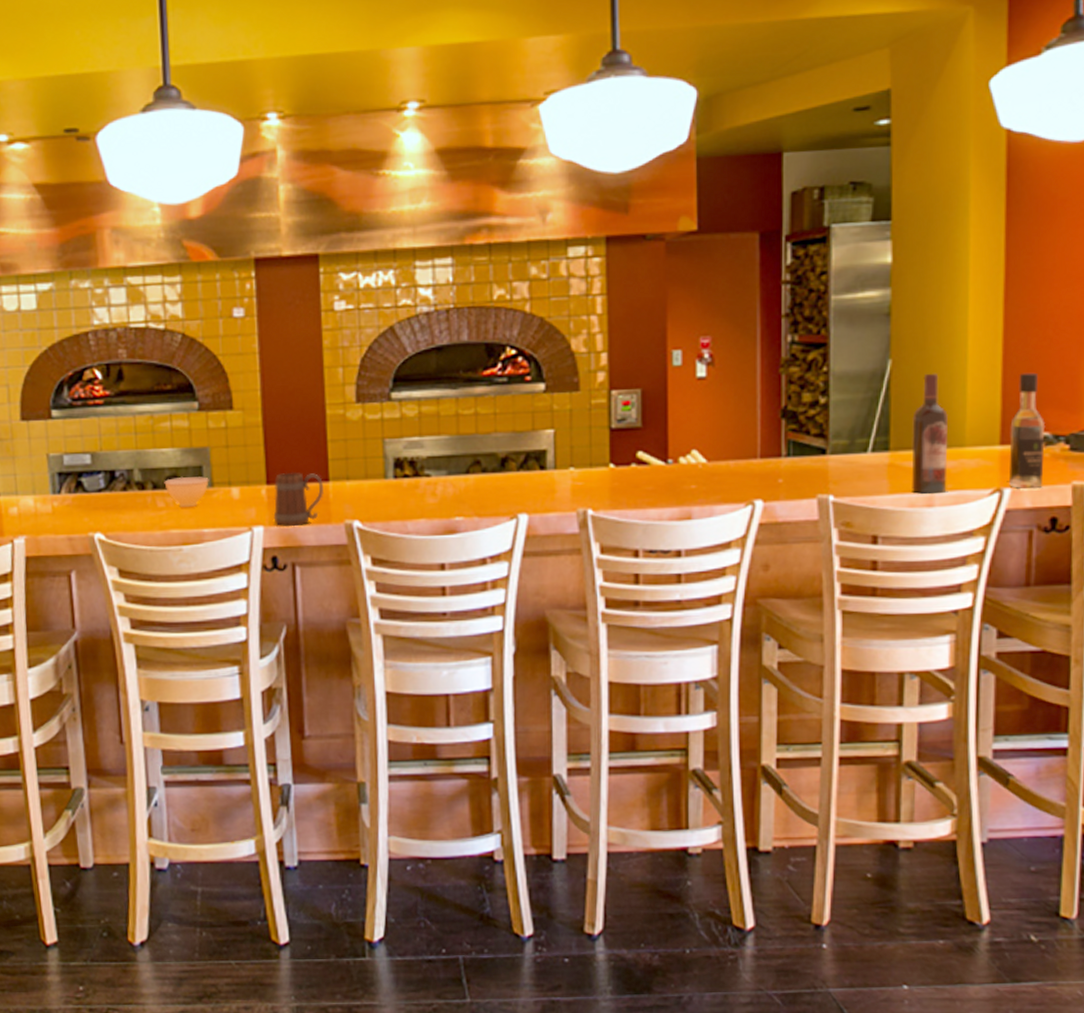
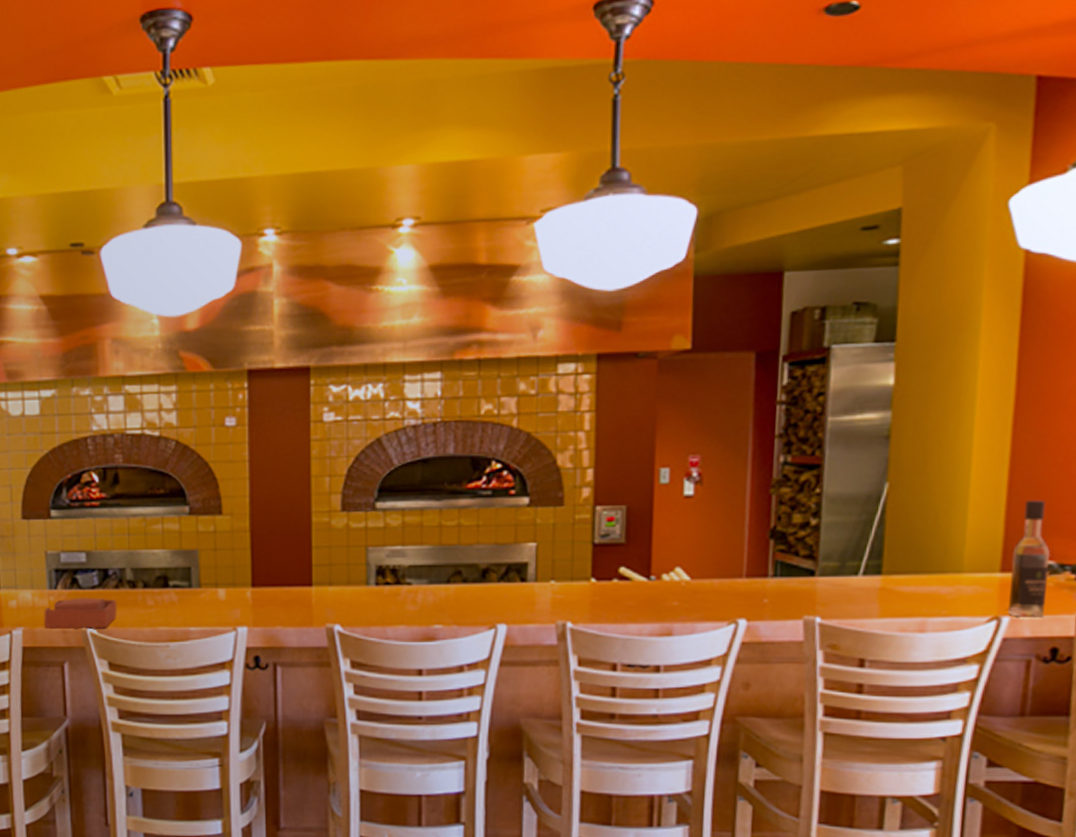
napkin holder: none [47,501,126,536] -> present [44,598,117,629]
bowl: present [164,476,209,507] -> none [154,576,197,606]
beer mug: present [273,471,323,527] -> none [257,576,306,629]
wine bottle: present [912,373,948,494] -> none [903,497,946,619]

